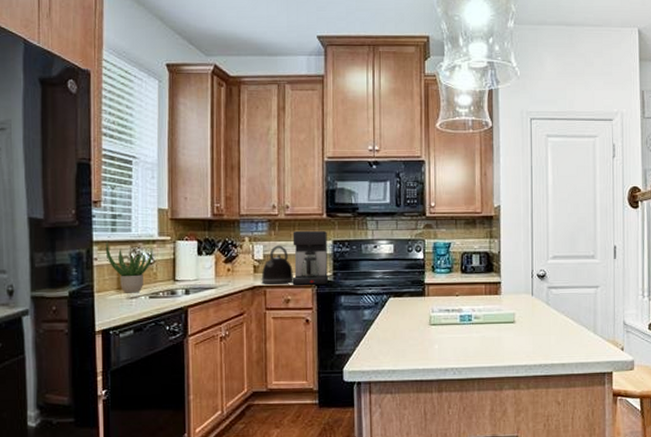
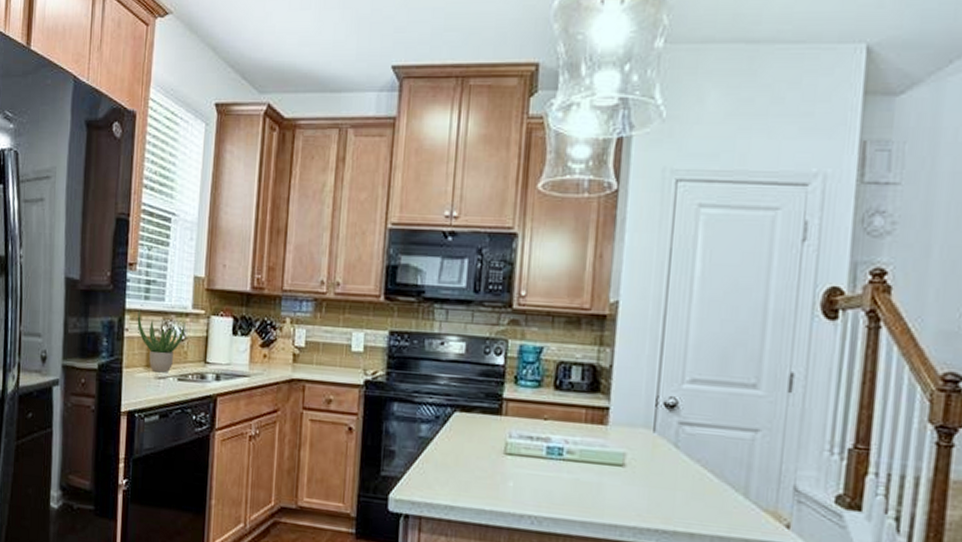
kettle: present [261,245,294,284] -> none [300,331,339,380]
coffee maker: present [292,230,328,286] -> none [336,314,383,386]

